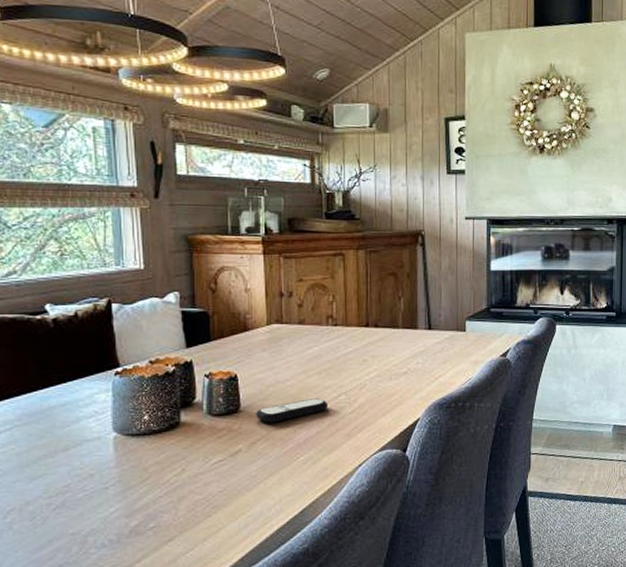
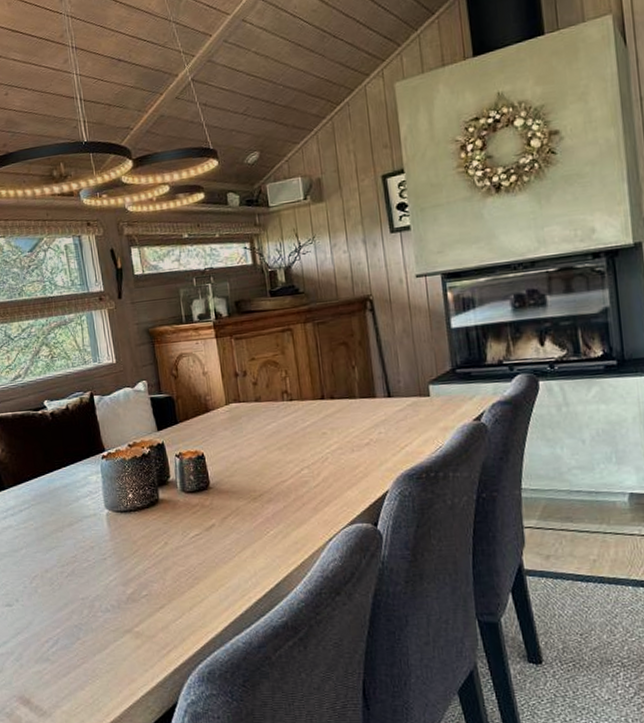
remote control: present [256,398,329,423] -> none [224,473,293,499]

